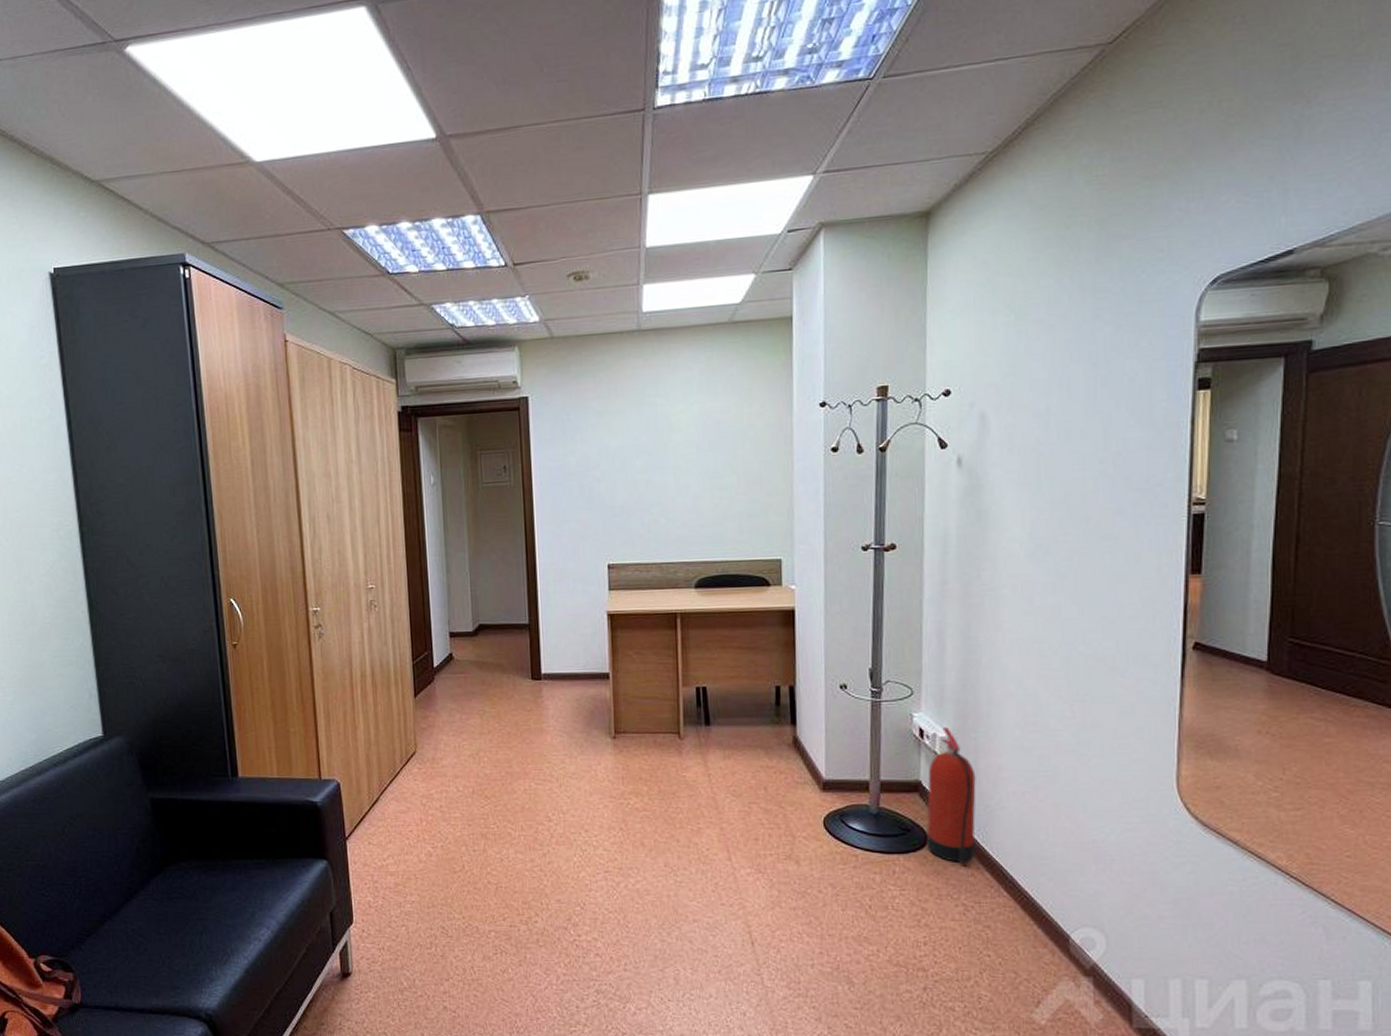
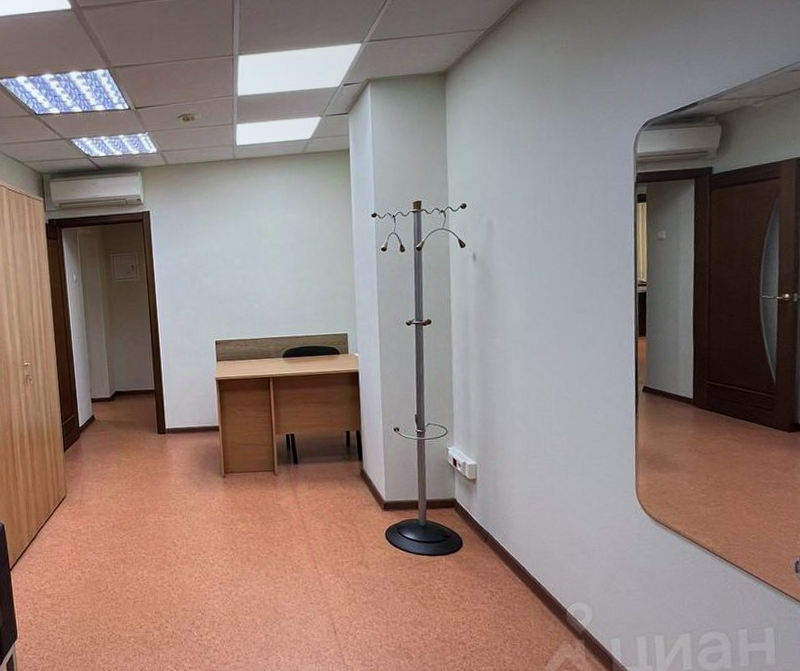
fire extinguisher: present [926,727,976,864] -> none [460,457,497,560]

